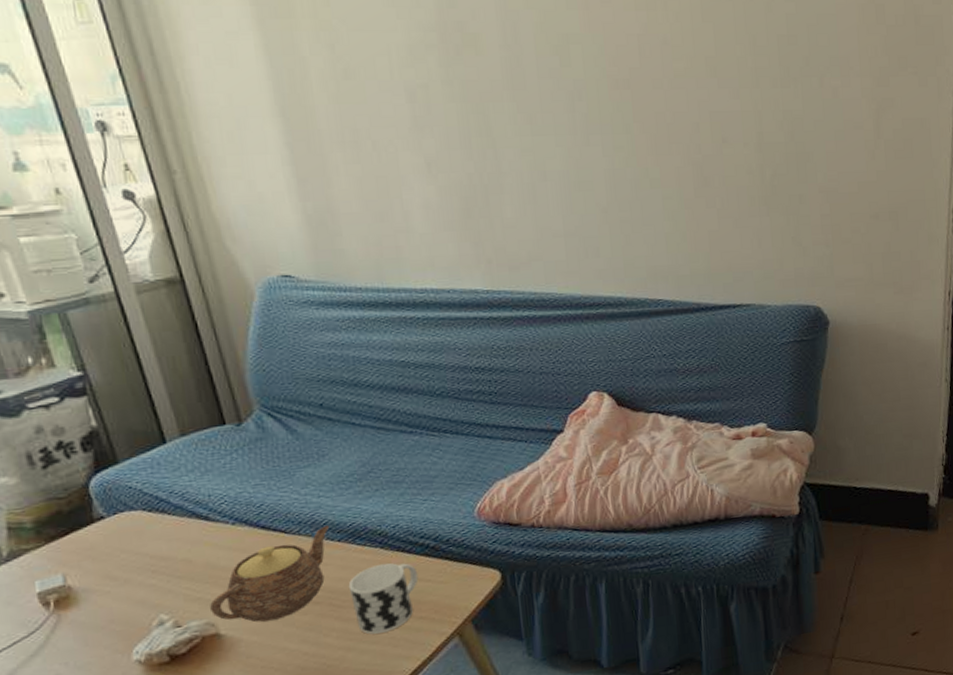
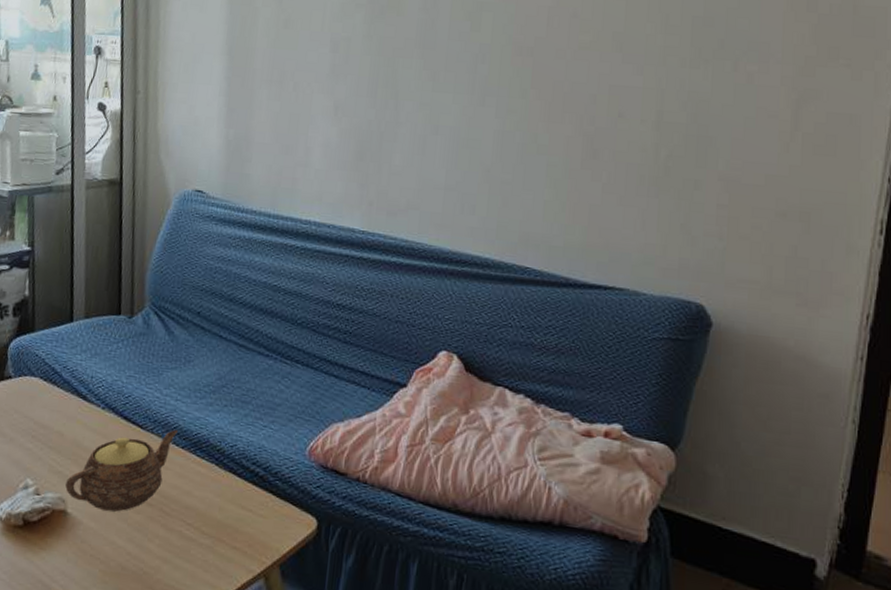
cup: present [348,563,419,634] -> none [178,481,243,554]

